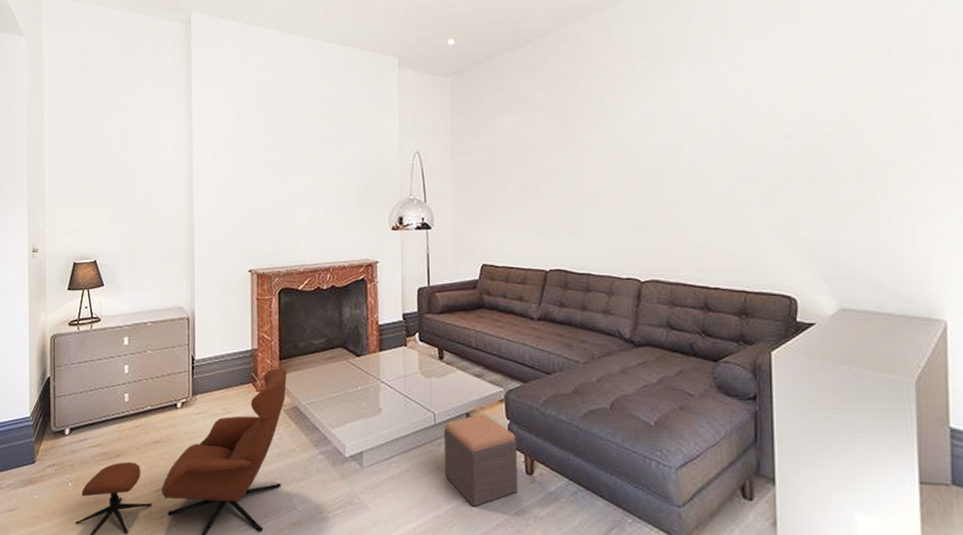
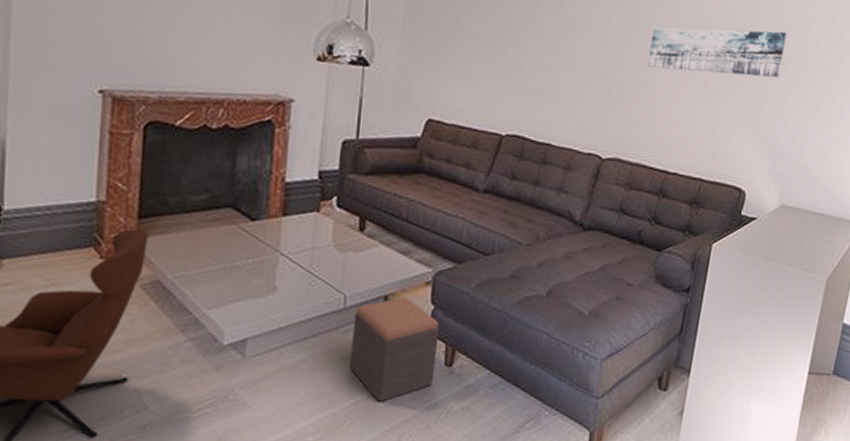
wall art: none [668,148,808,197] -> present [648,27,787,78]

